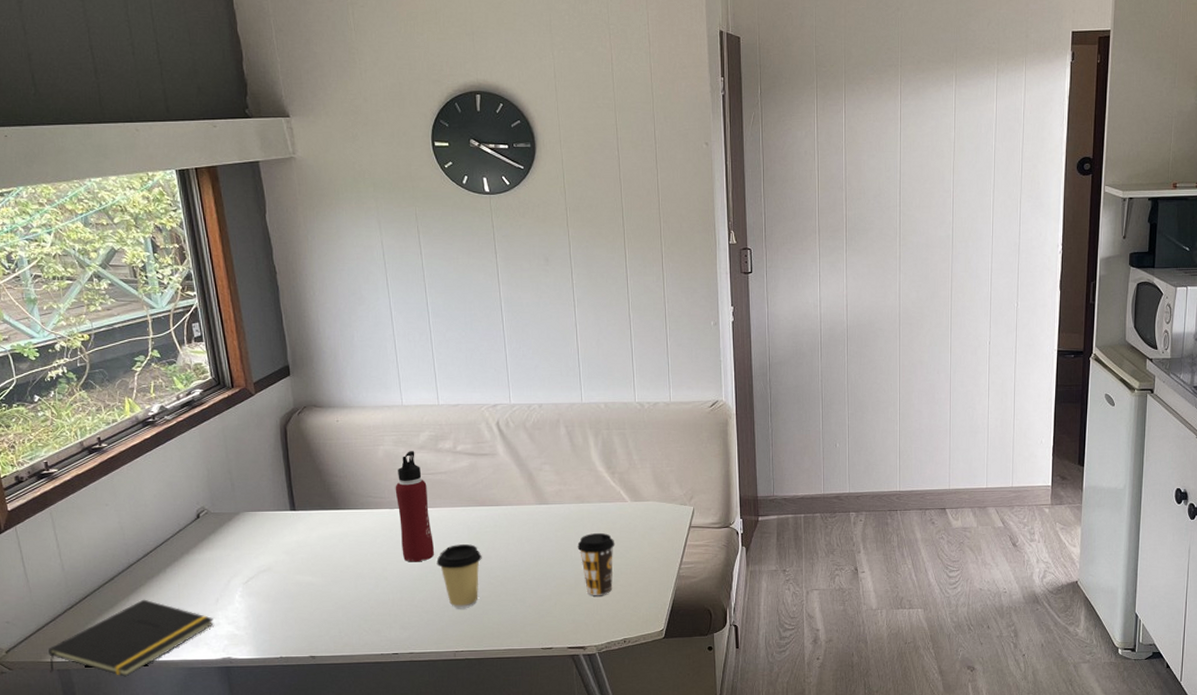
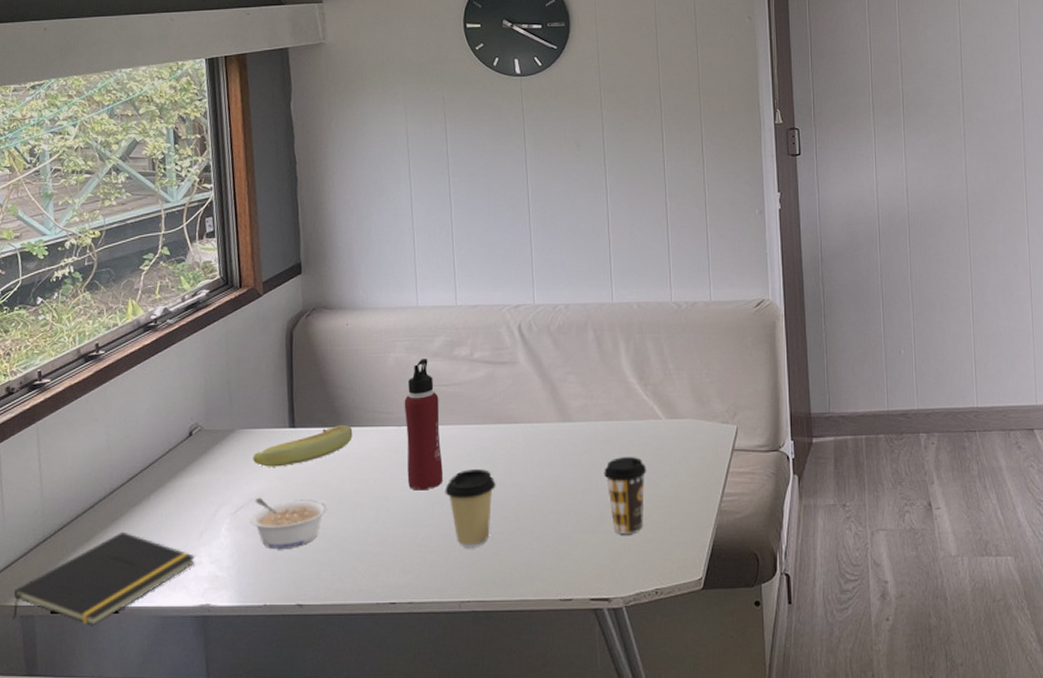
banana: none [258,507,350,544] -> present [253,424,353,467]
legume: none [261,569,332,611] -> present [250,497,328,548]

